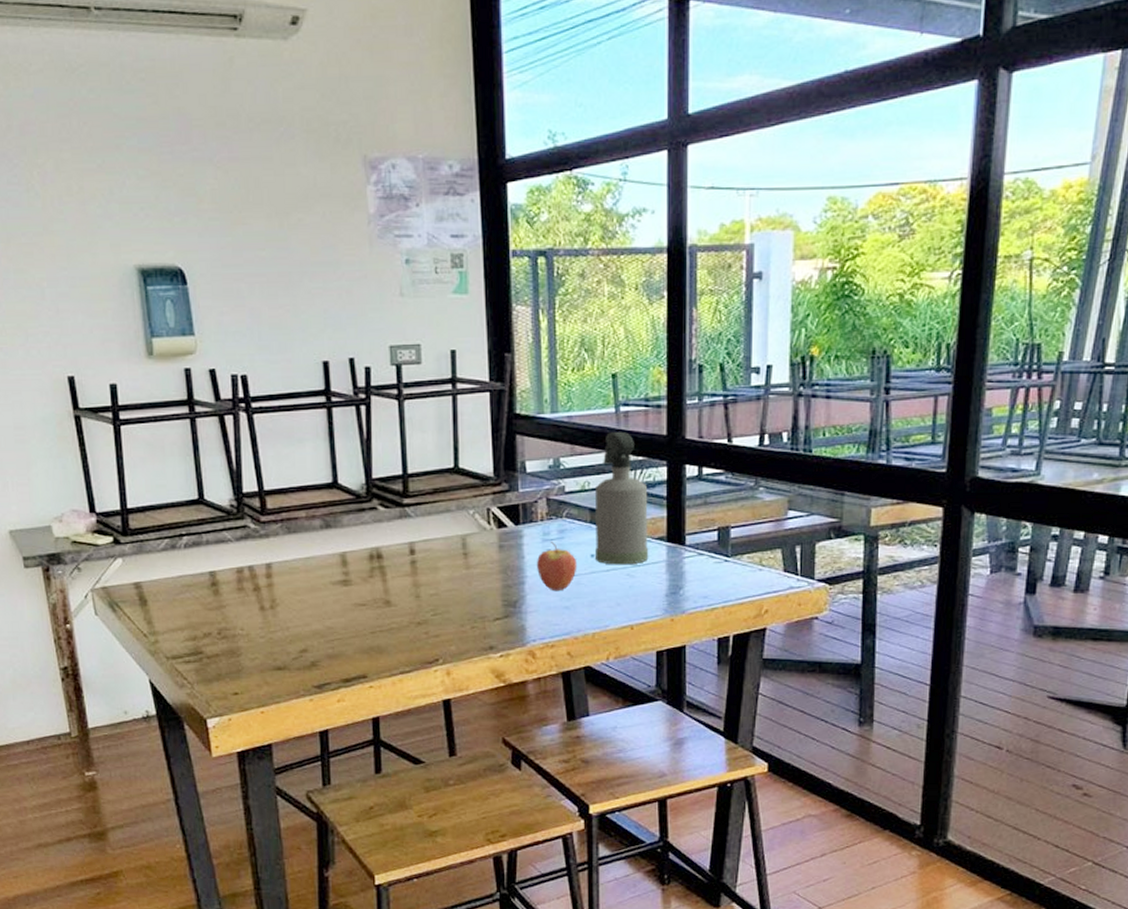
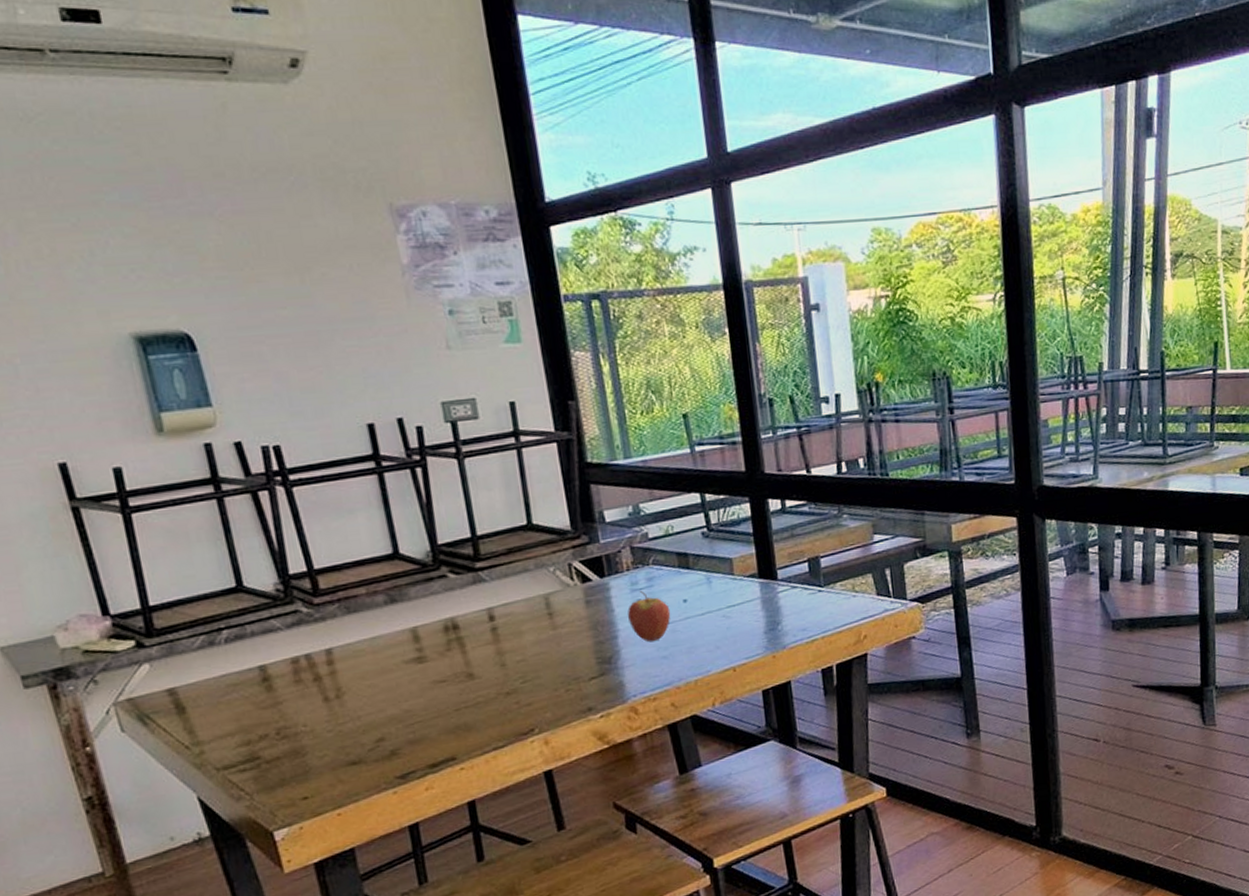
spray bottle: present [594,432,649,565] -> none [679,472,743,608]

